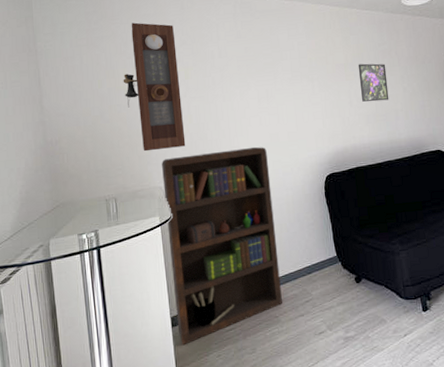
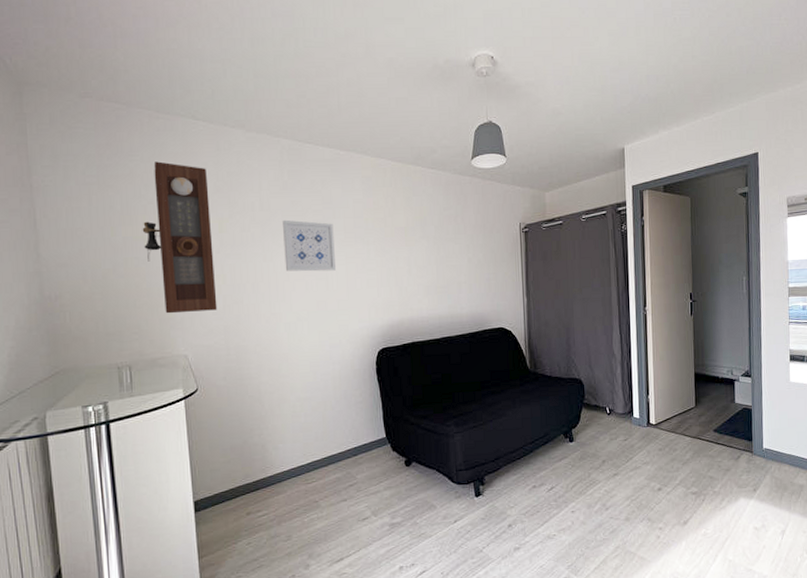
bookcase: present [162,146,282,345] -> none [188,314,323,532]
wall art: none [238,64,285,109] -> present [283,219,336,272]
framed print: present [358,63,389,102] -> none [419,228,452,272]

